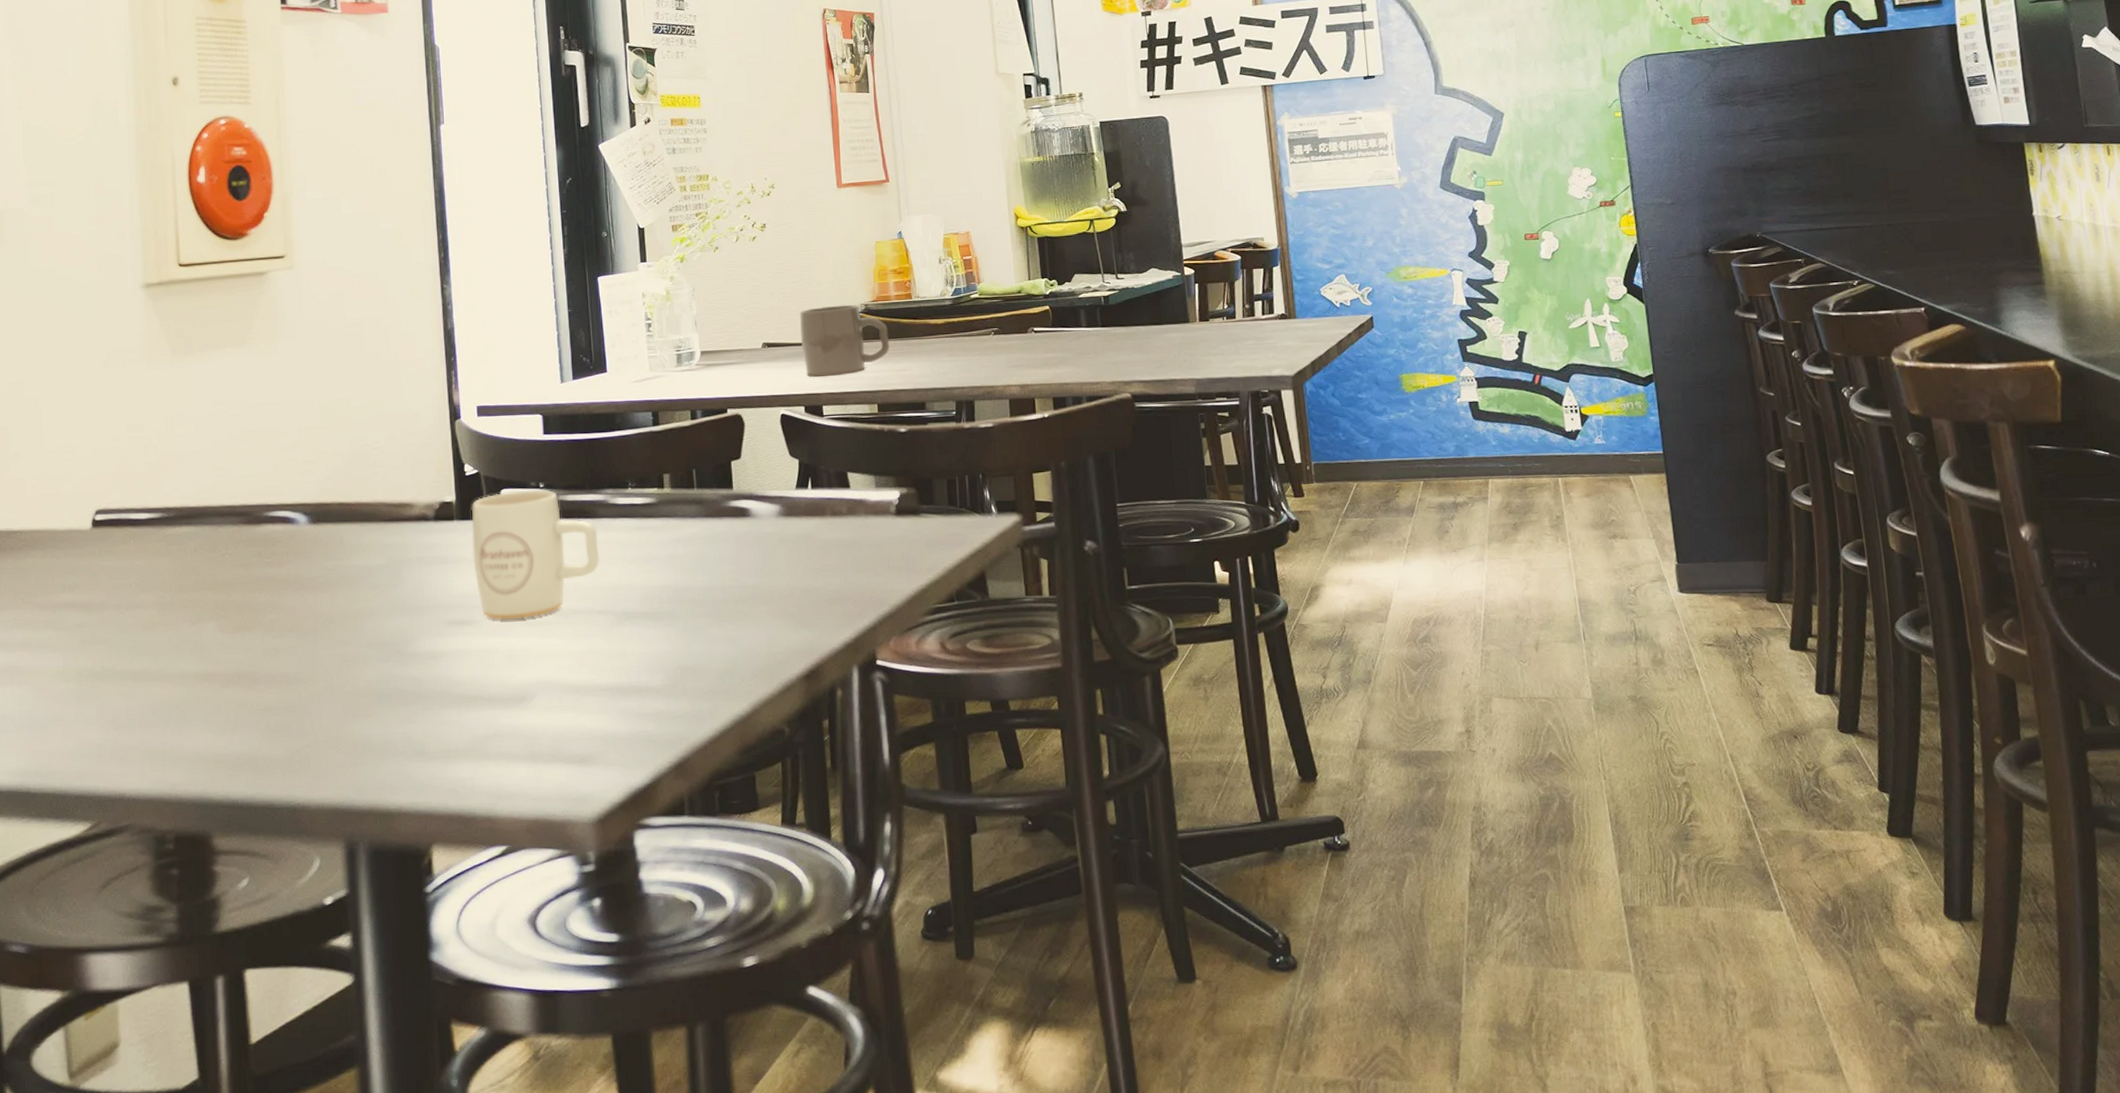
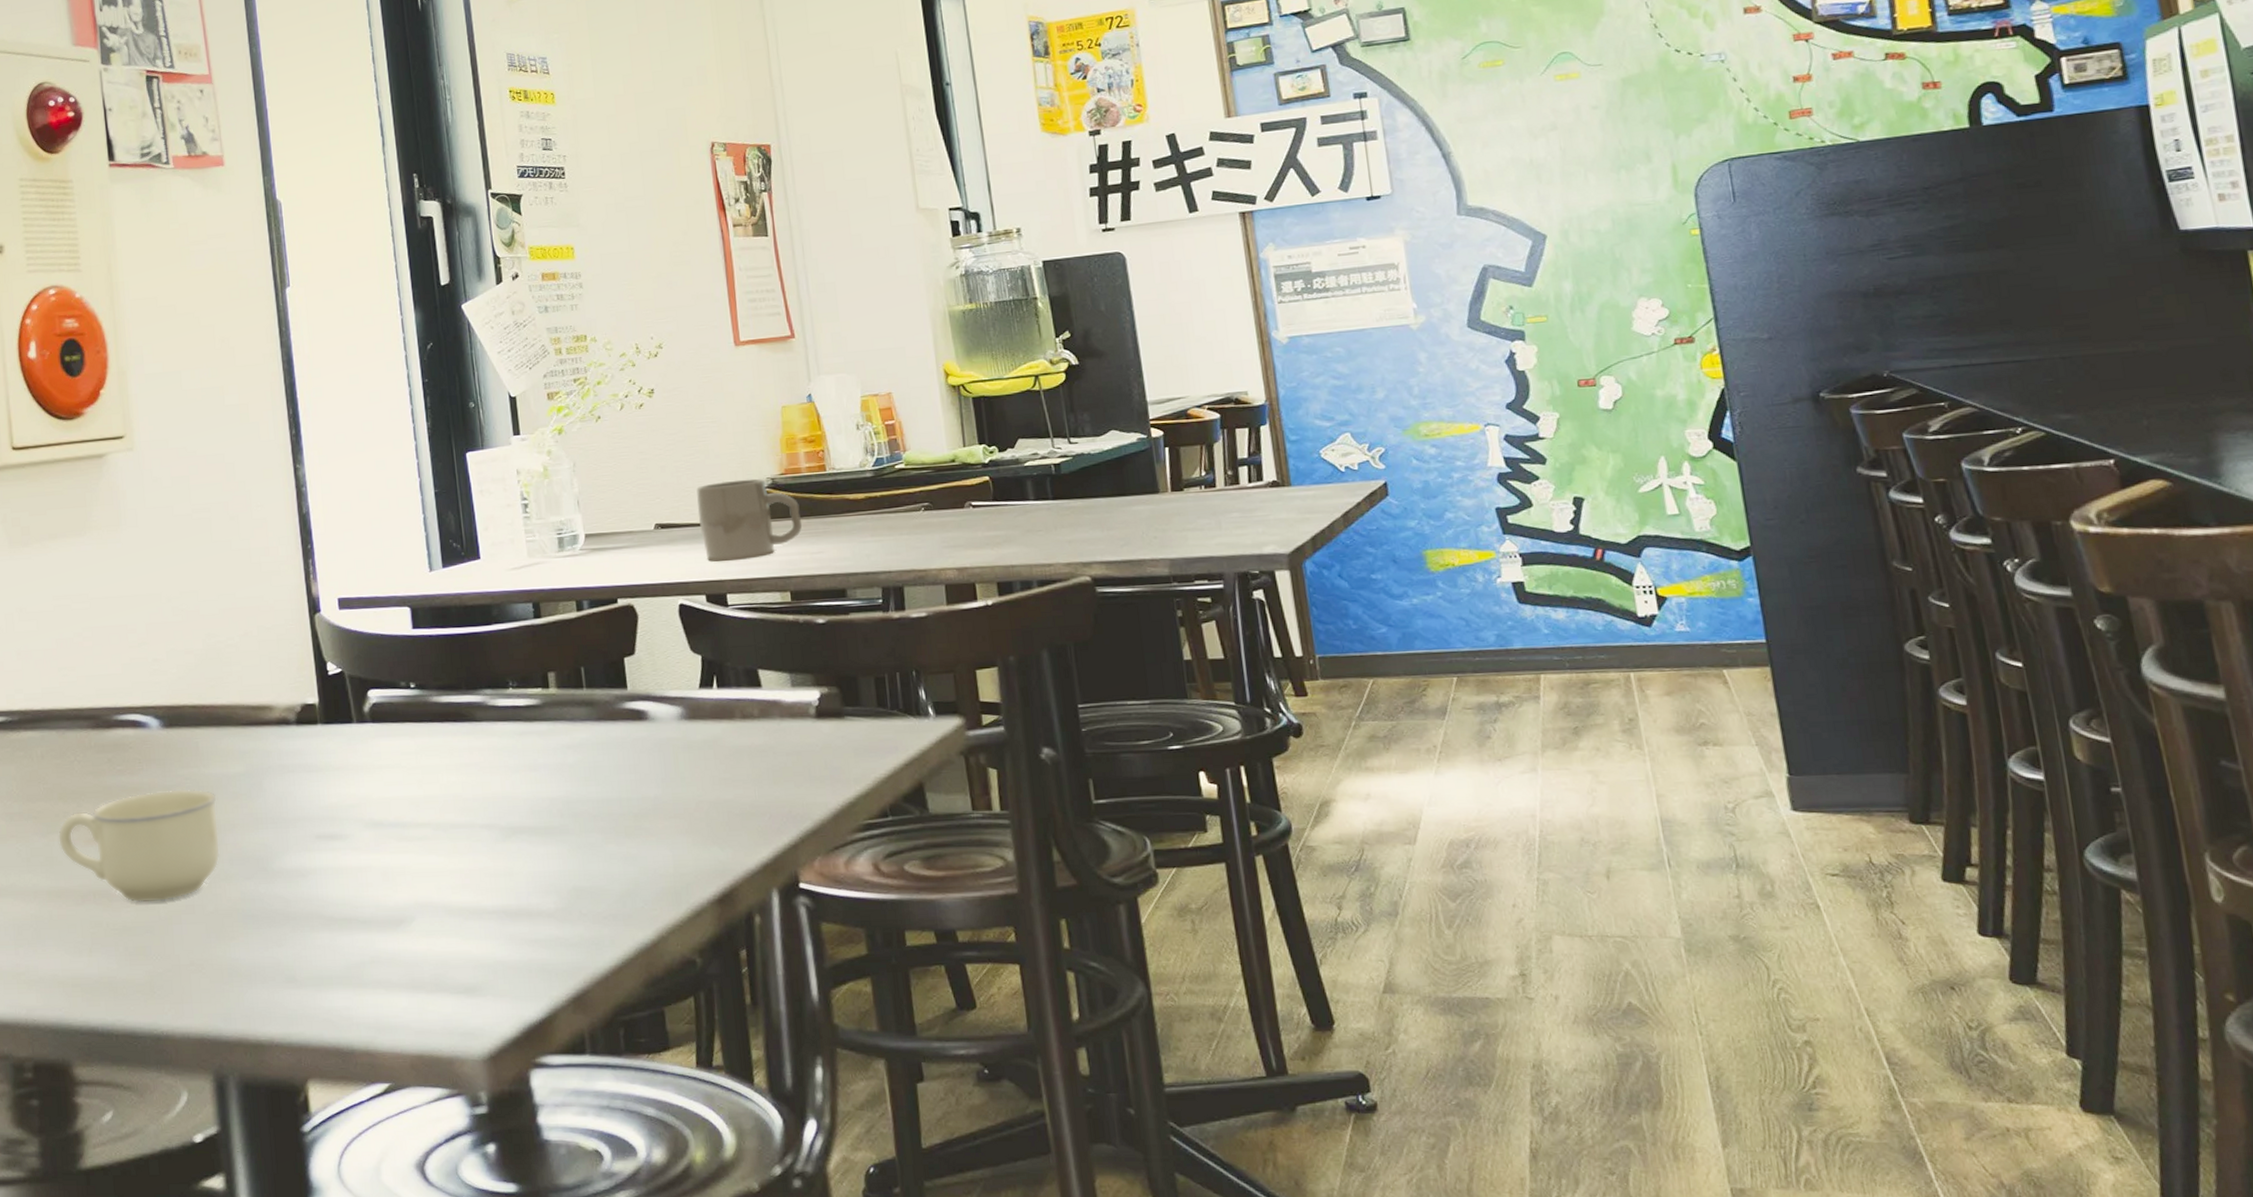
cup: none [207,579,360,685] -> present [57,789,220,903]
mug: present [471,489,600,620] -> none [336,690,481,835]

